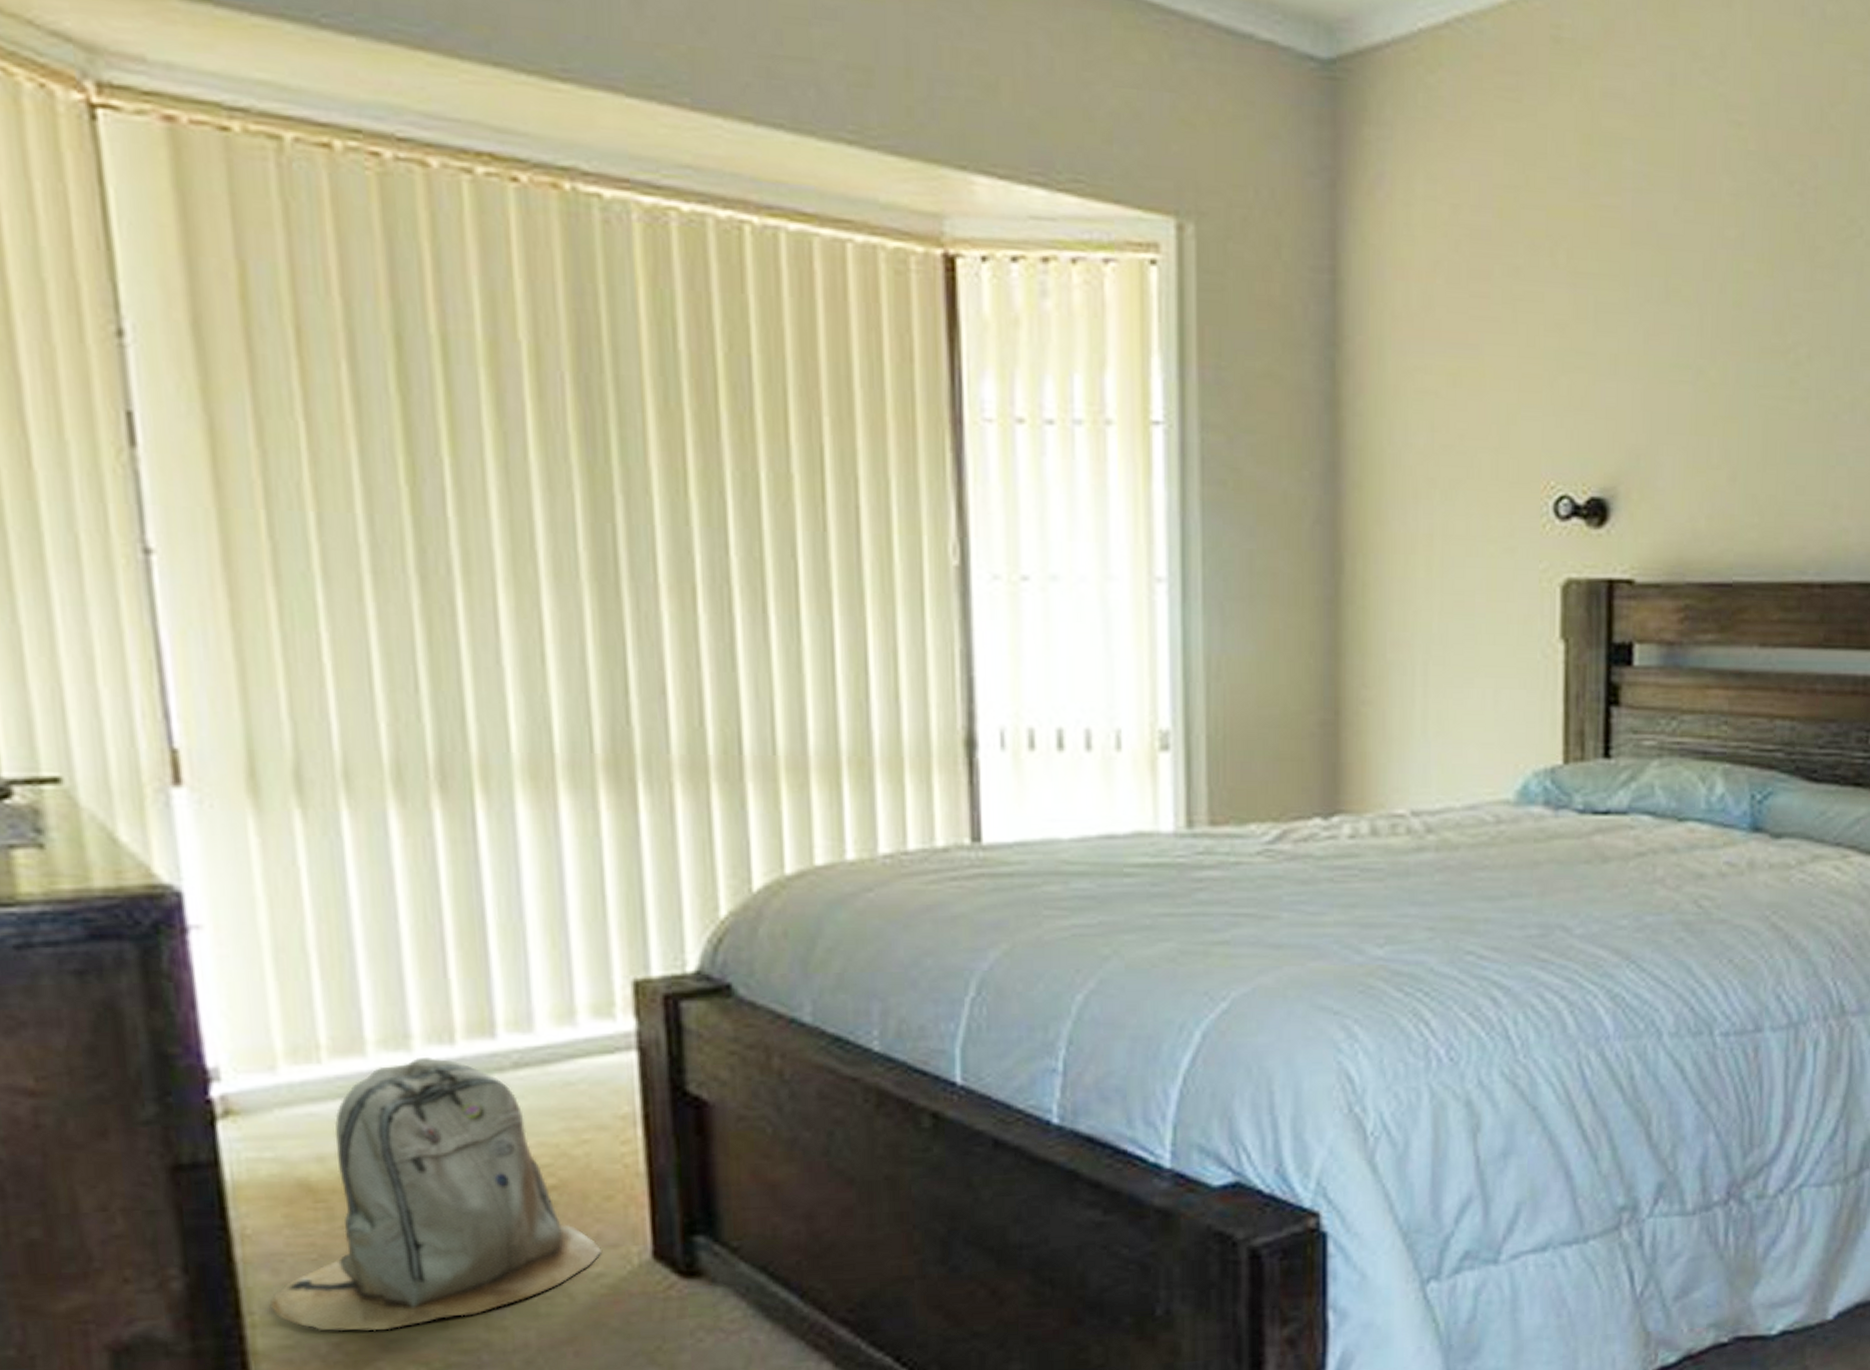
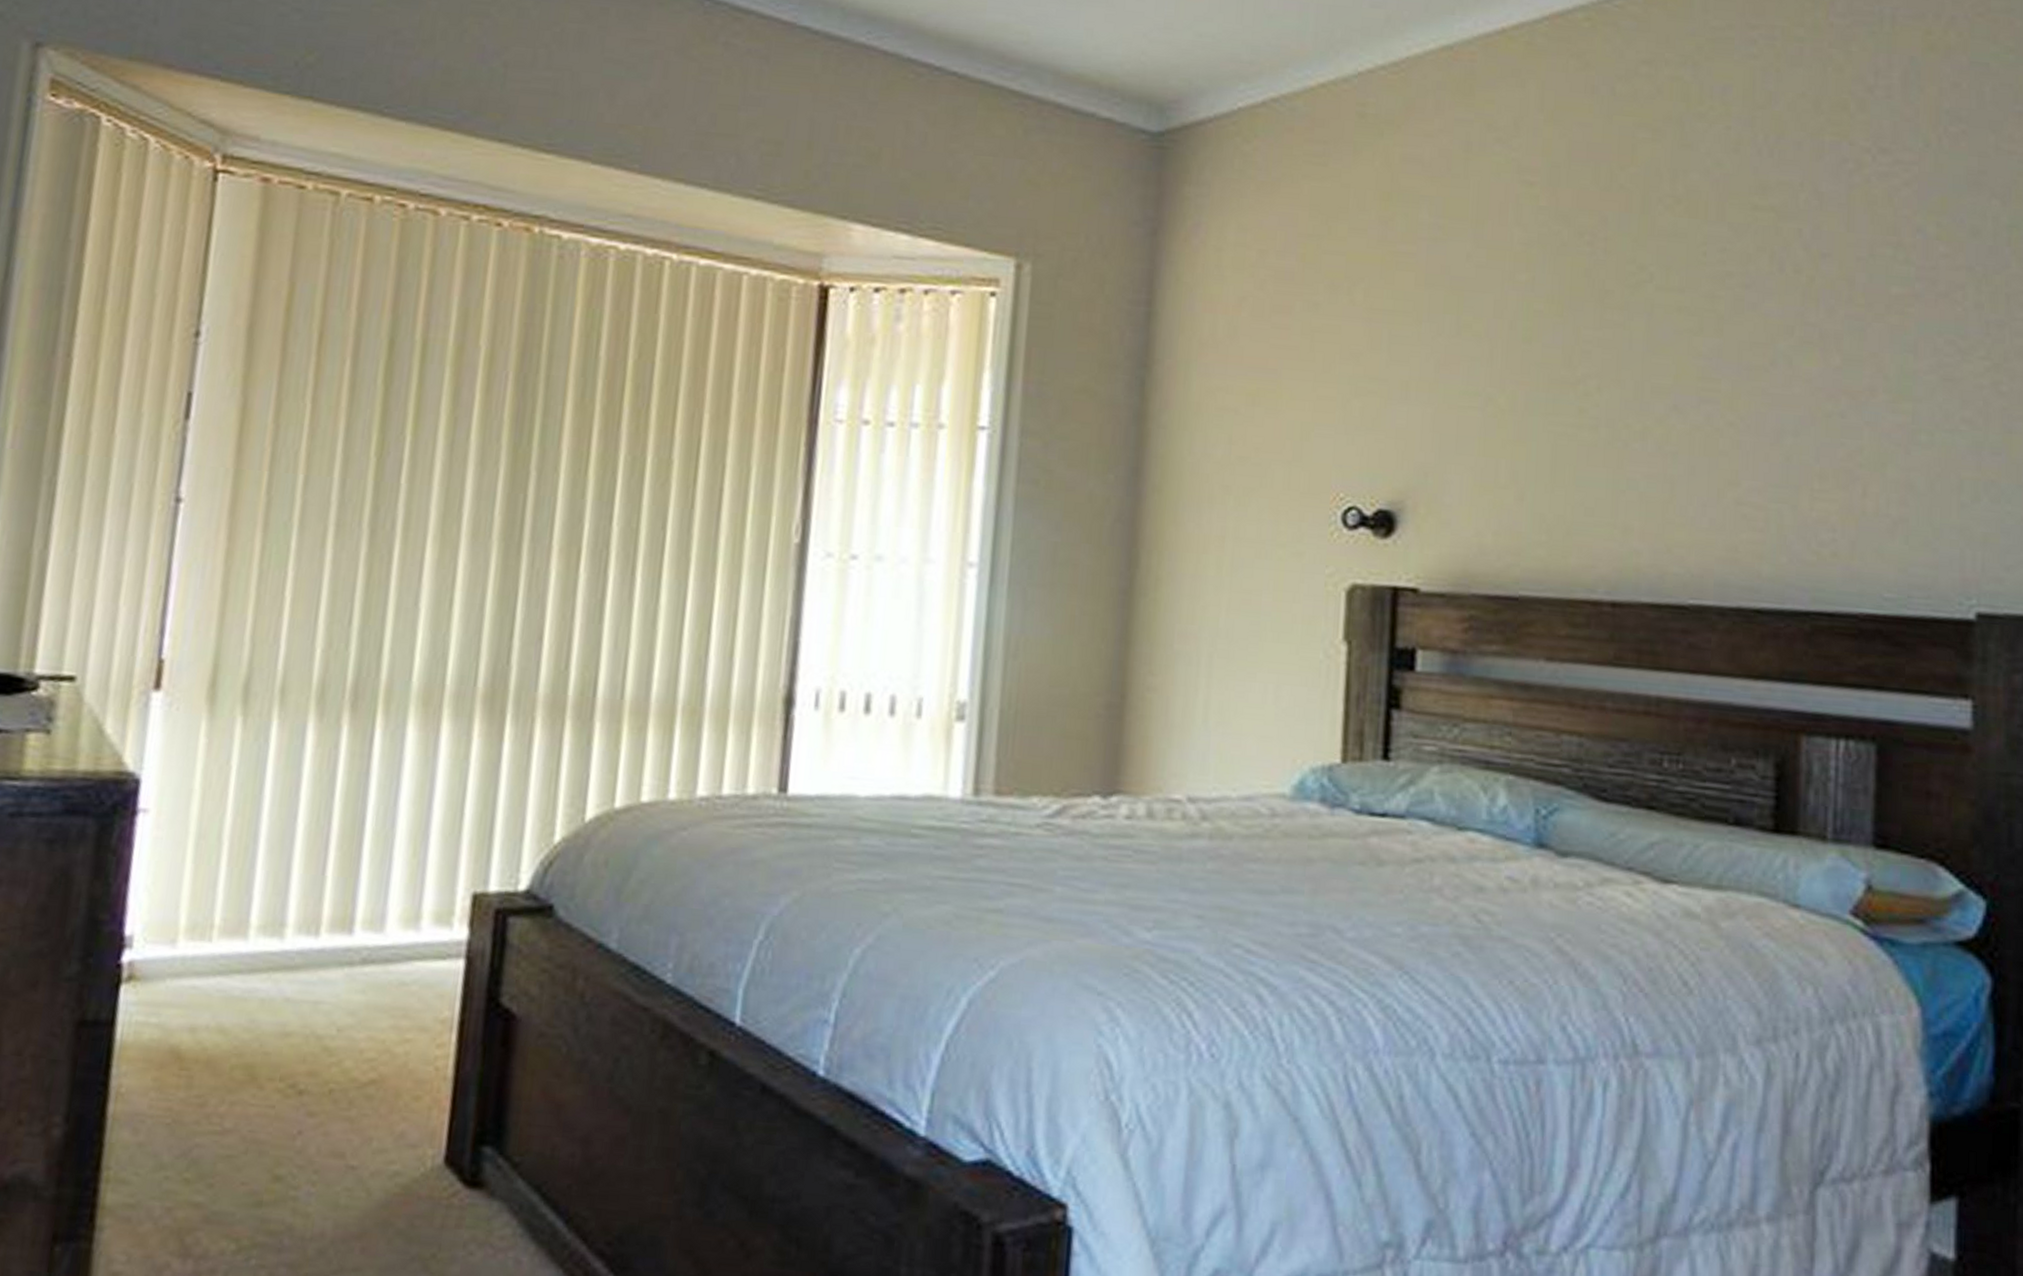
backpack: present [269,1058,601,1331] -> none [124,945,402,1202]

